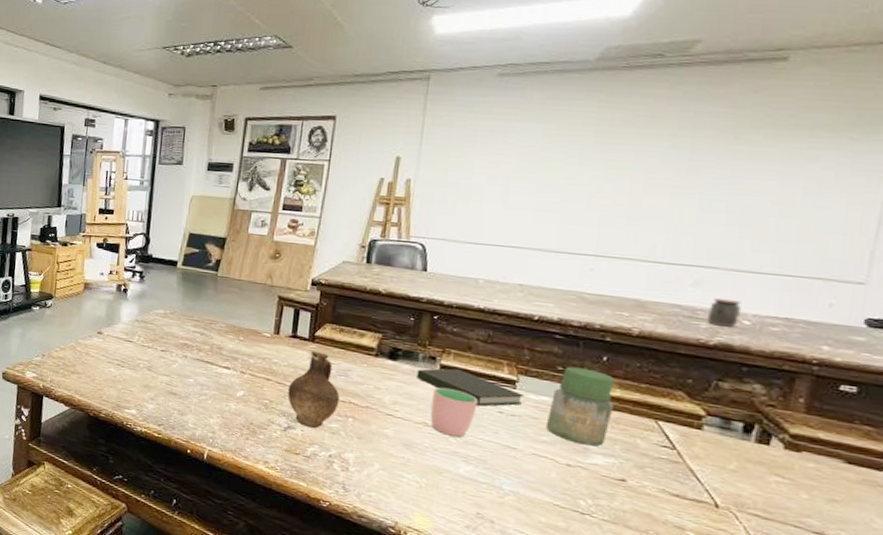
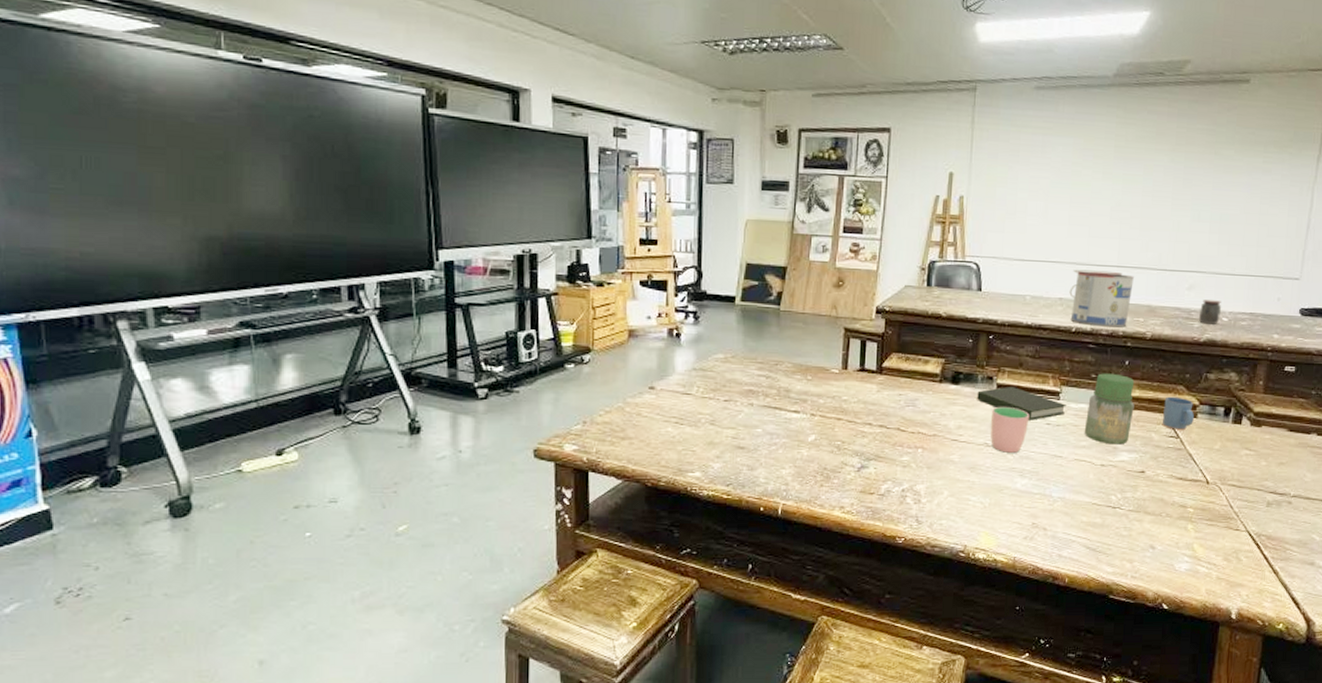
ceramic jug: present [287,351,340,428] -> none [859,384,909,464]
paint can: none [532,256,617,321] -> present [1069,269,1134,328]
mug: none [652,401,698,441] -> present [1163,396,1194,430]

